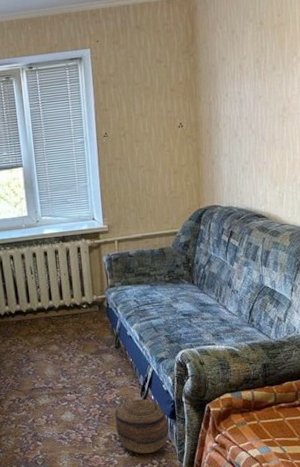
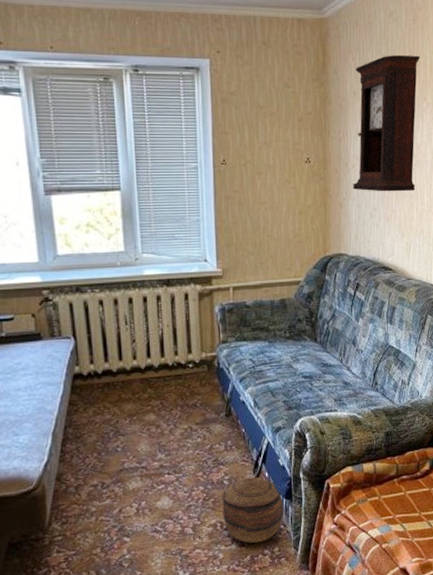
pendulum clock: none [223,13,289,147] -> present [352,54,420,192]

